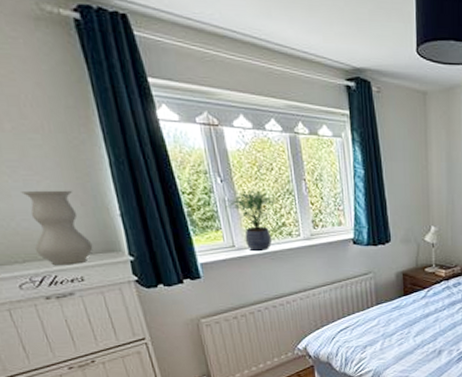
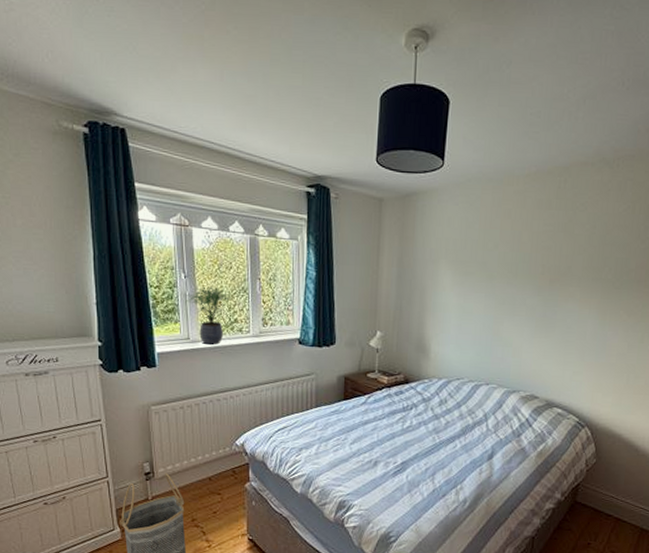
vase: present [21,190,93,266] -> none [21,278,70,346]

